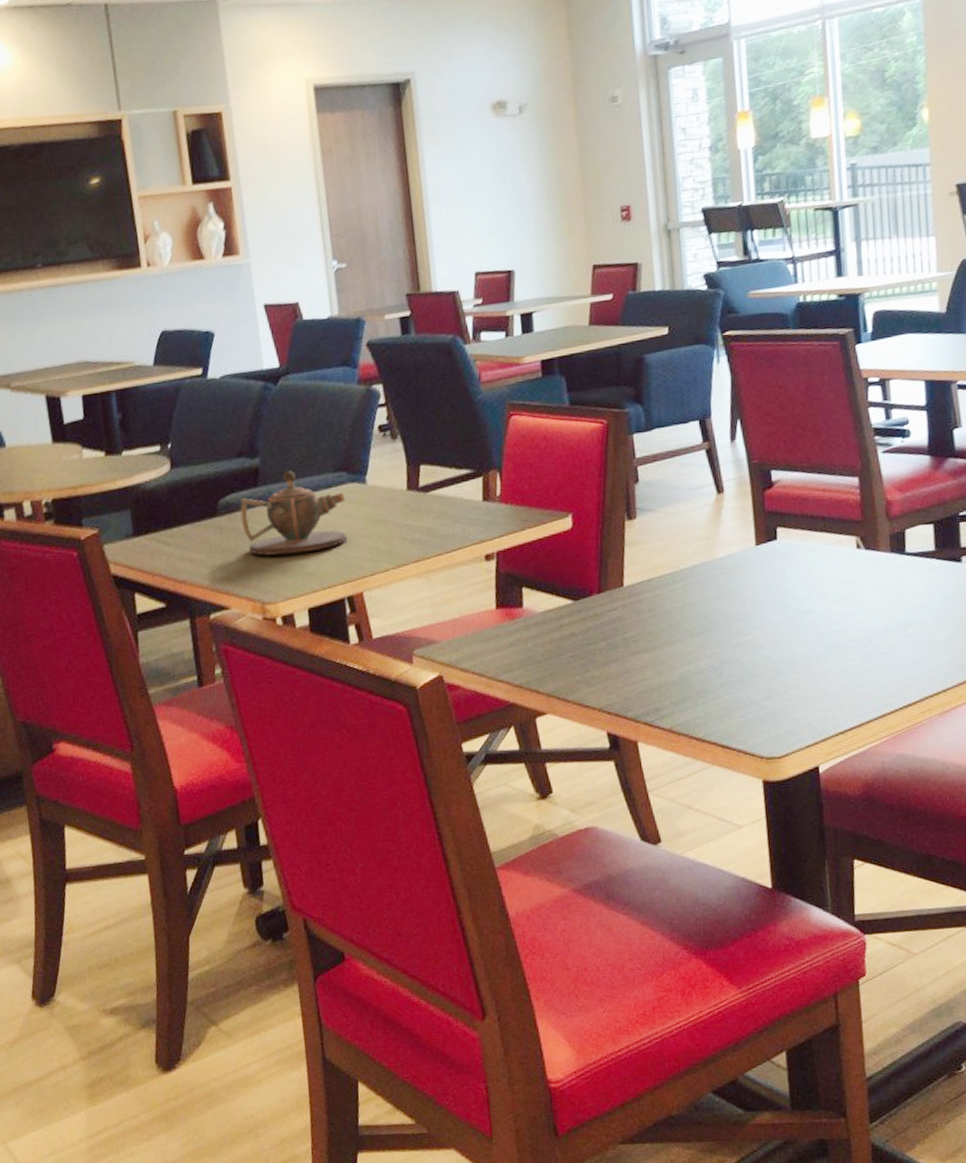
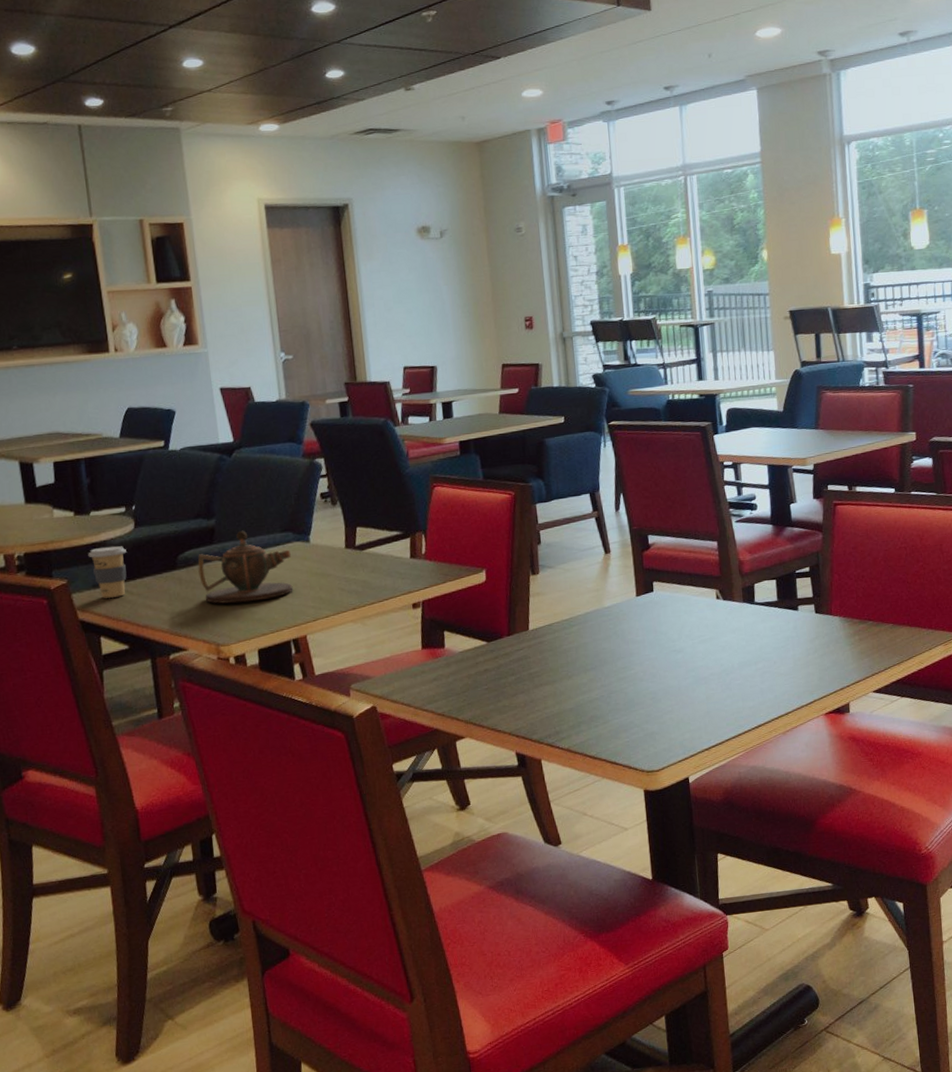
coffee cup: none [120,490,163,550] -> present [88,546,127,599]

